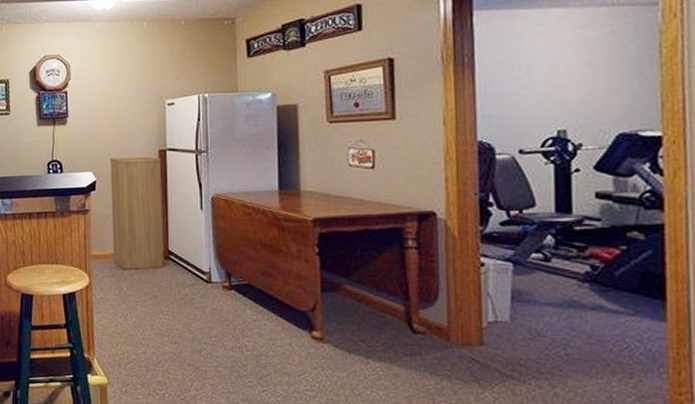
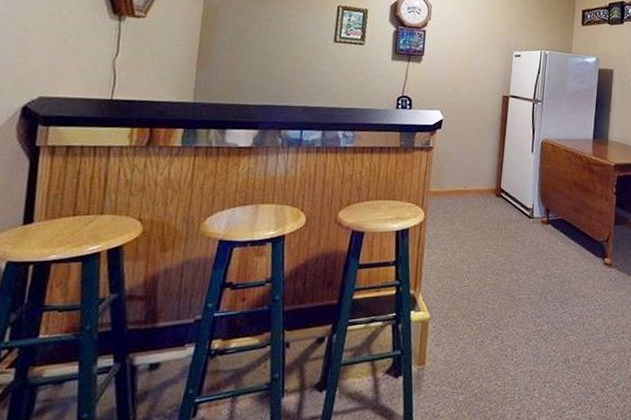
storage cabinet: present [109,156,164,270] -> none [450,98,503,206]

